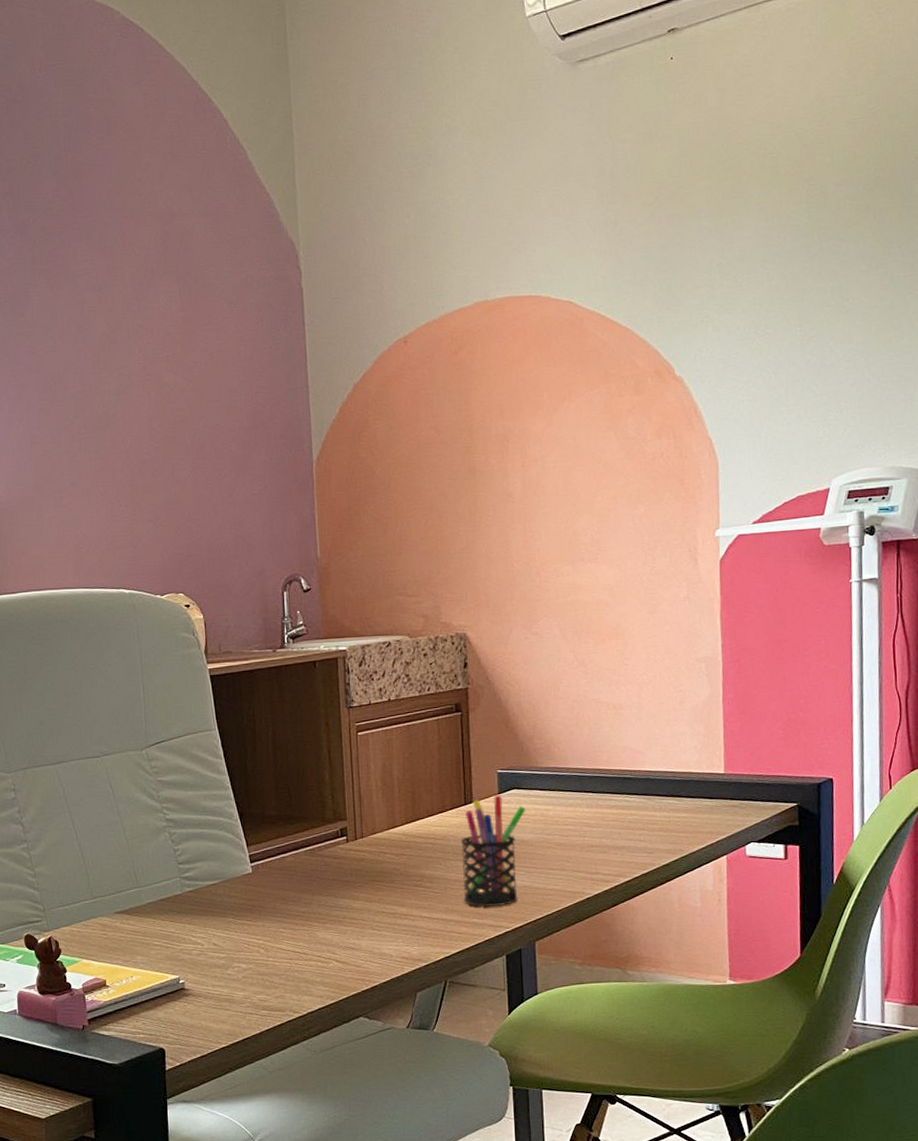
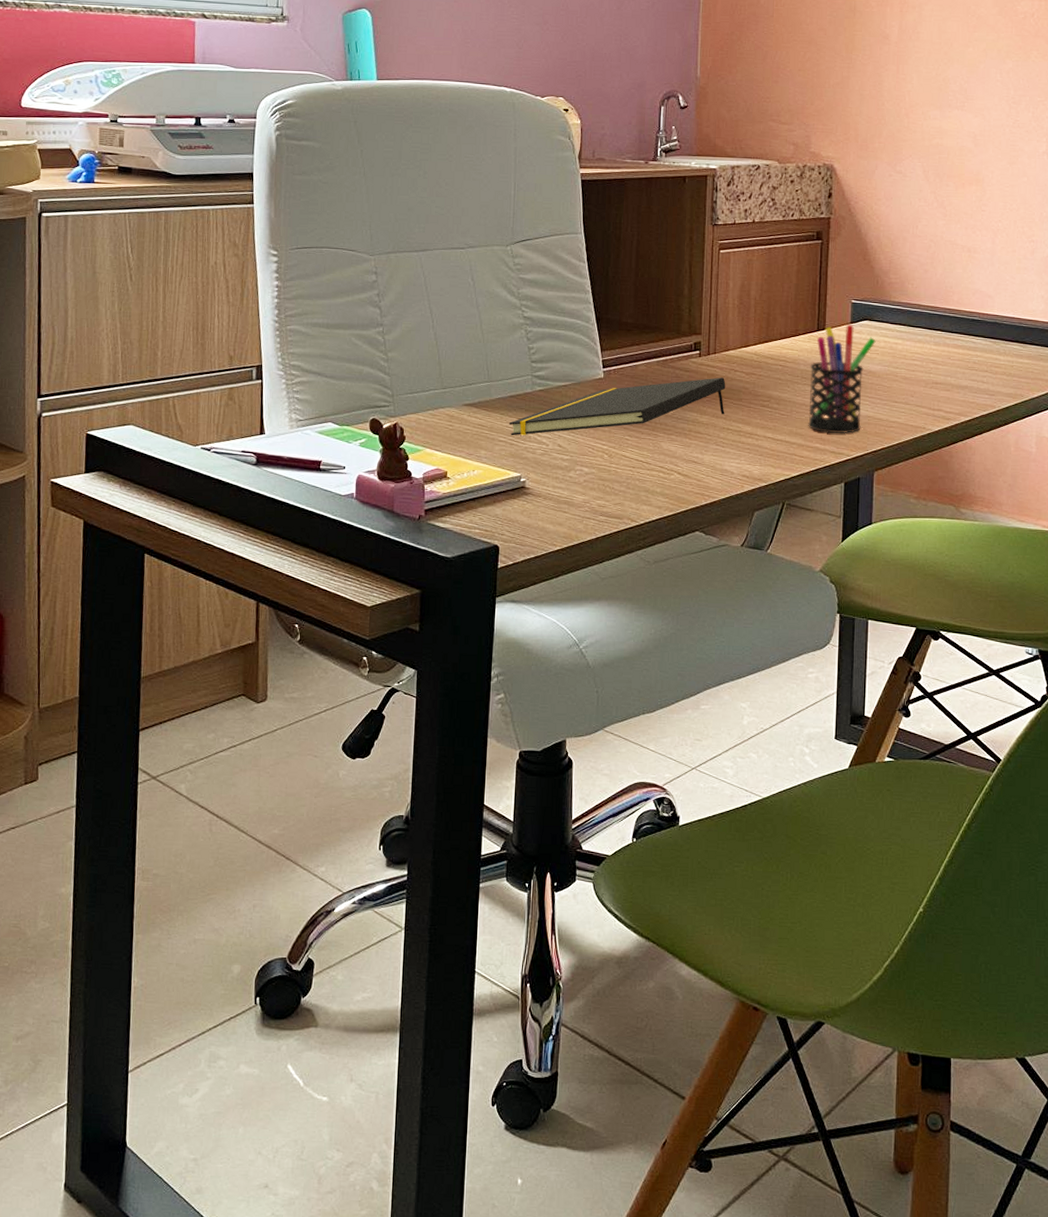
notepad: none [162,861,378,939] -> present [508,377,726,436]

